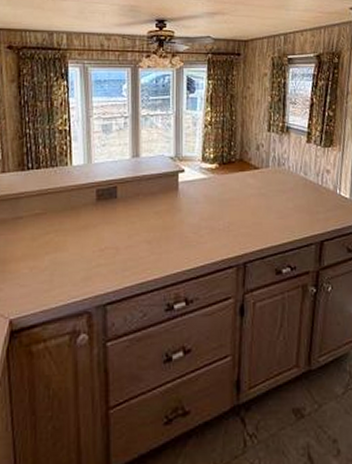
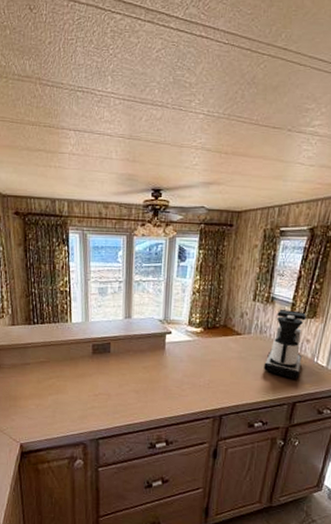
coffee maker: none [286,139,324,215] -> present [264,310,307,379]

